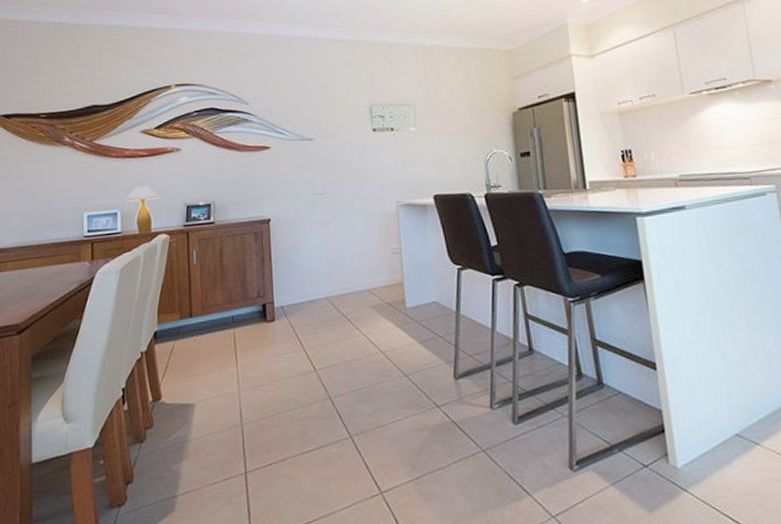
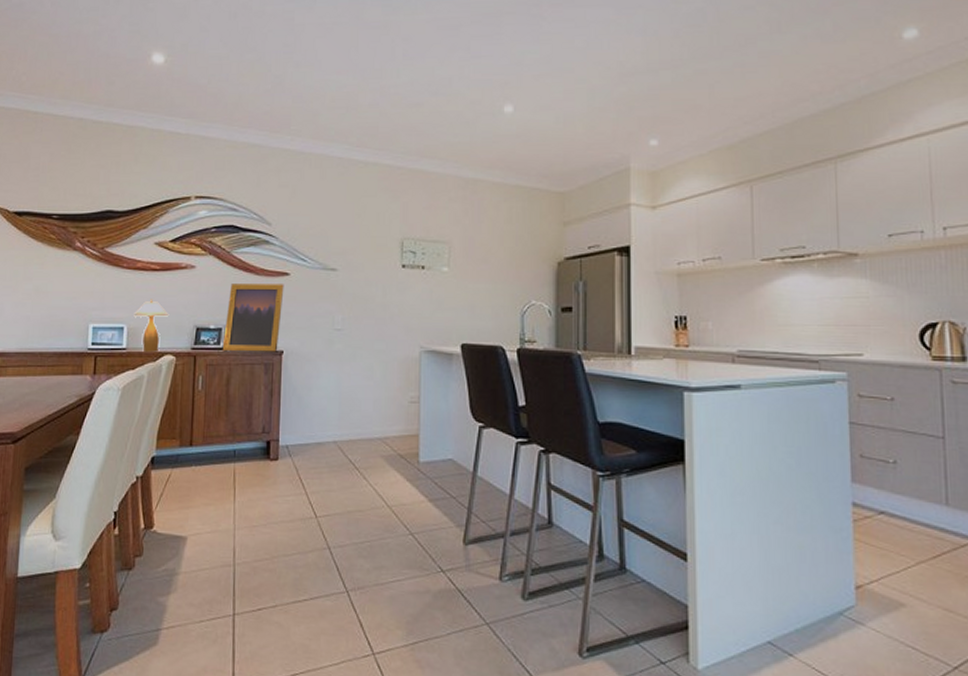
picture frame: none [212,157,266,225] -> present [222,284,284,352]

